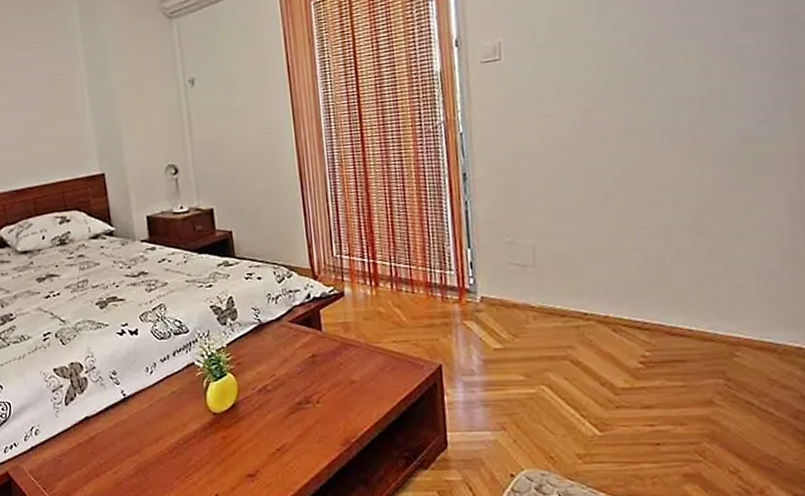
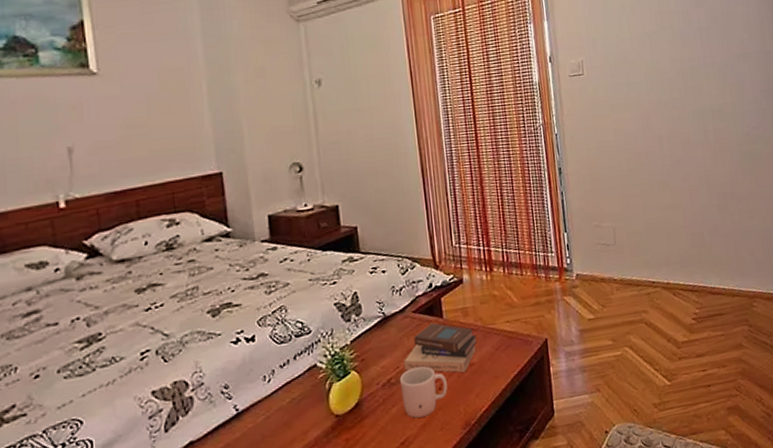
mug: none [275,376,327,427] -> present [399,366,448,419]
books: none [279,335,359,389] -> present [403,323,477,373]

